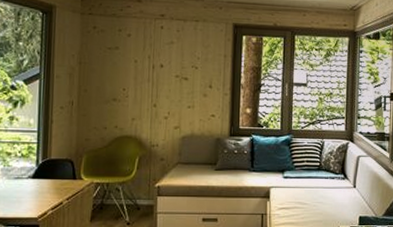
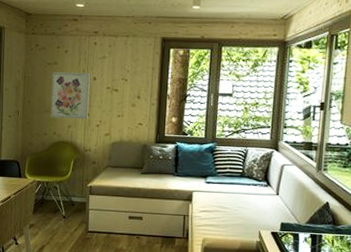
wall art: none [110,58,157,111] -> present [50,72,90,120]

